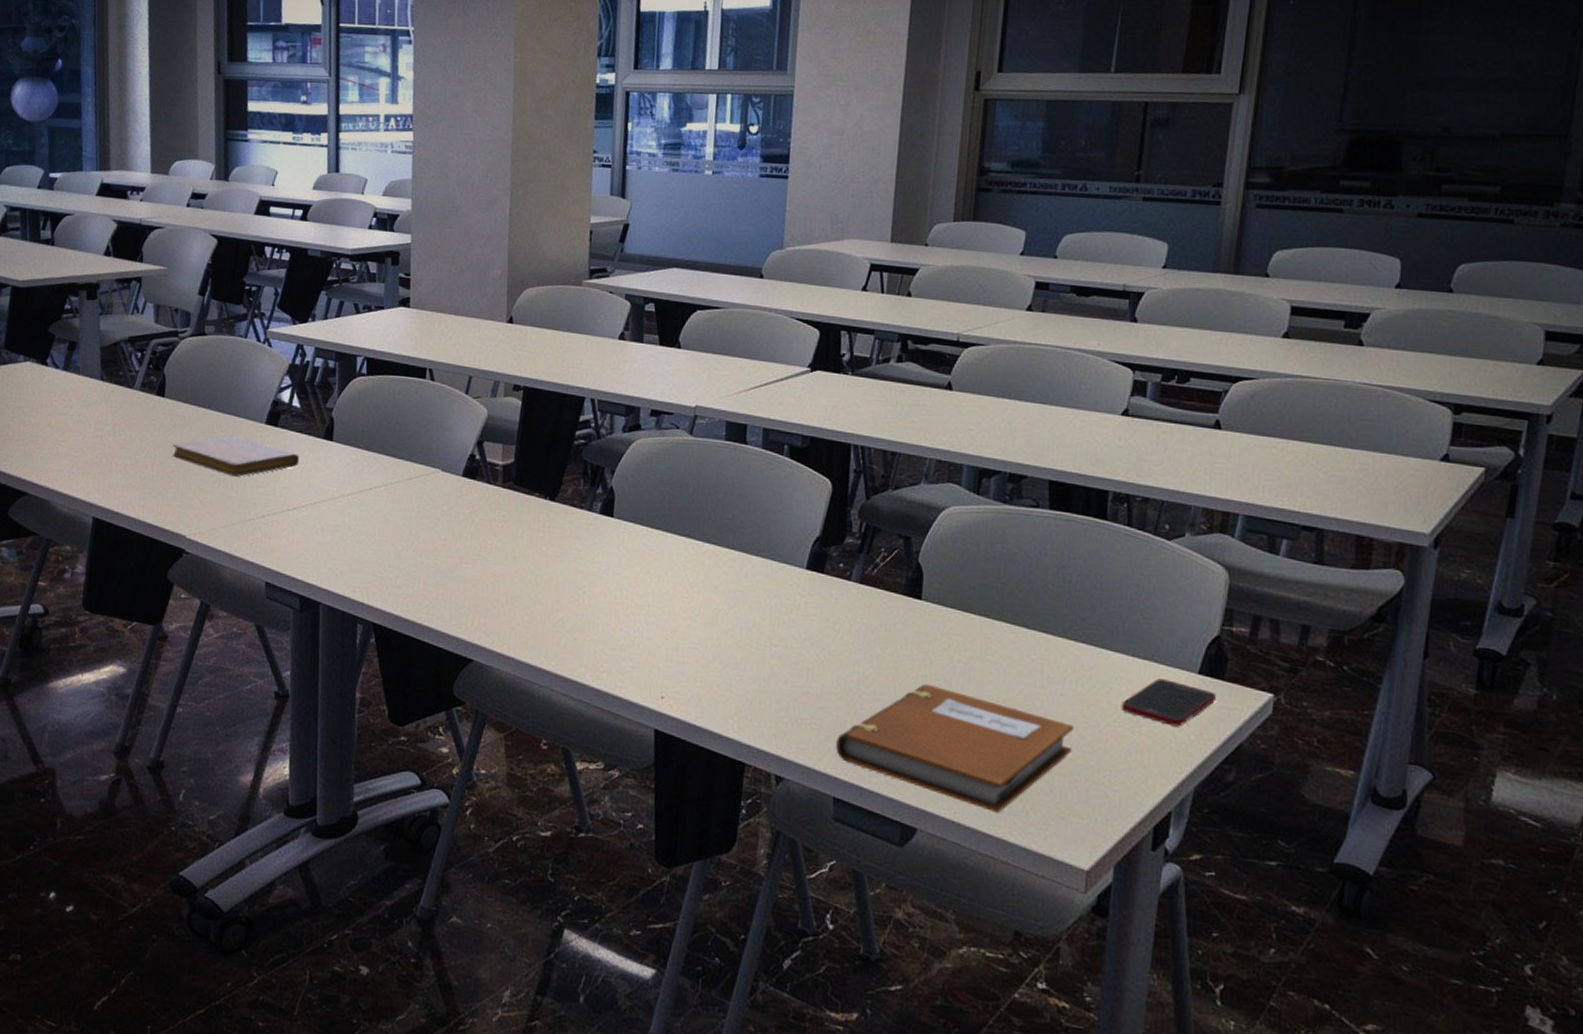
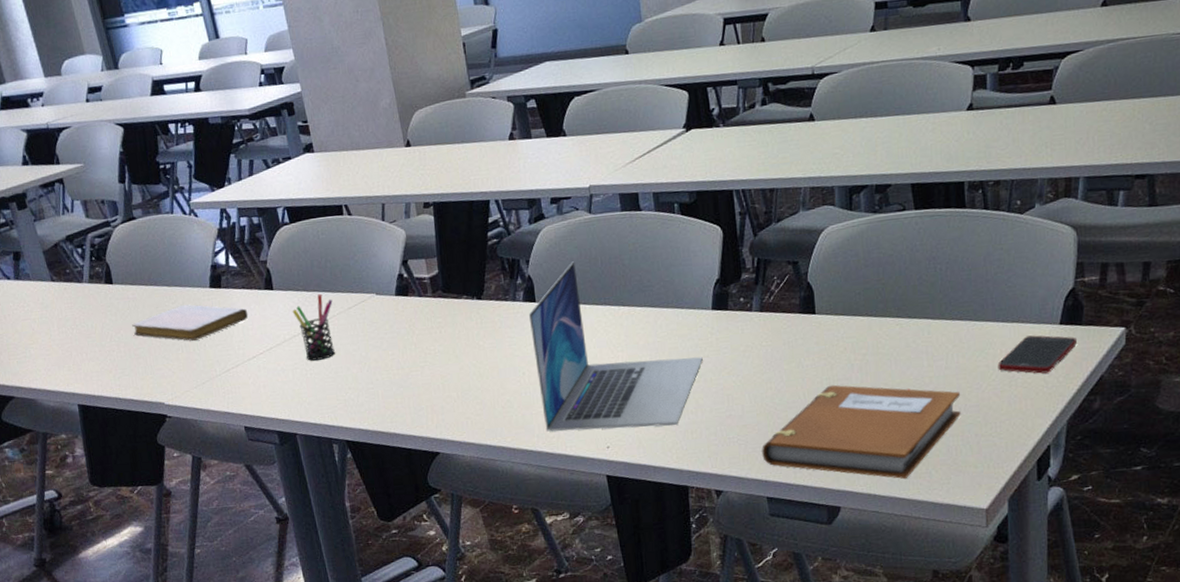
pen holder: none [347,456,394,528] -> present [292,293,335,361]
laptop: none [596,482,787,691] -> present [528,261,703,432]

